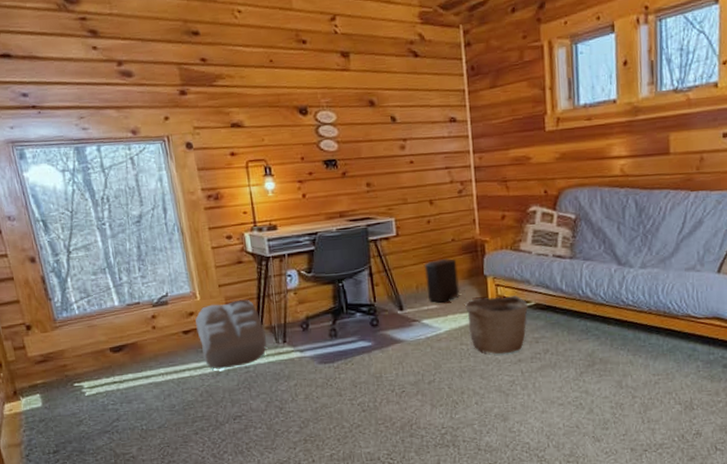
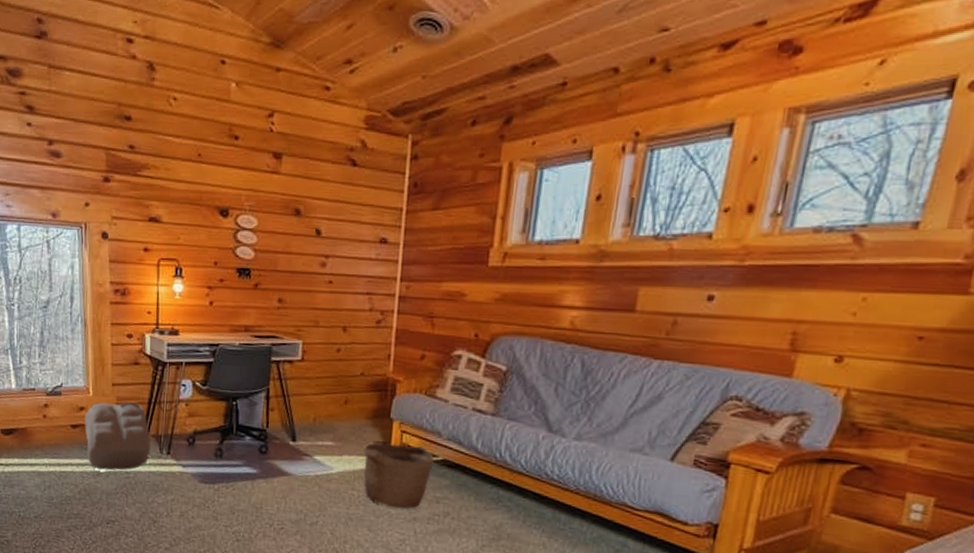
pedal bin: present [423,258,460,303] -> none [324,392,362,441]

